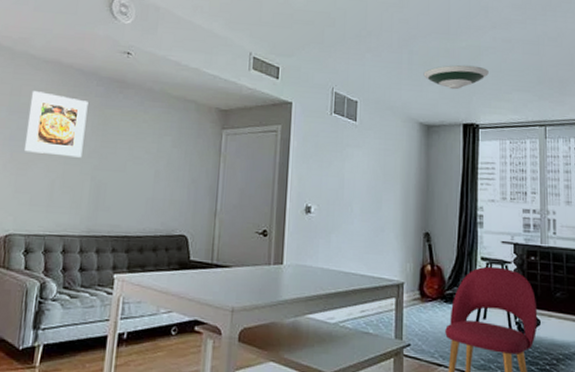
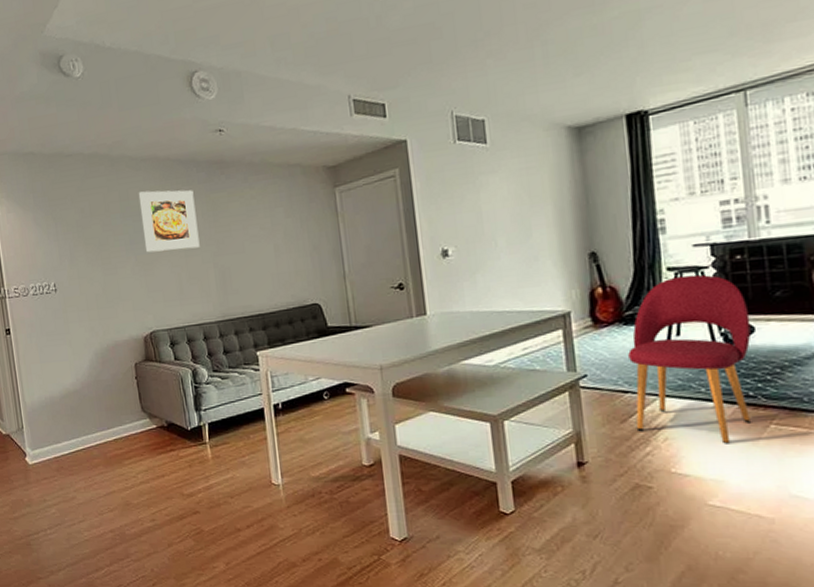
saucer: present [423,65,489,90] -> none [564,36,655,76]

